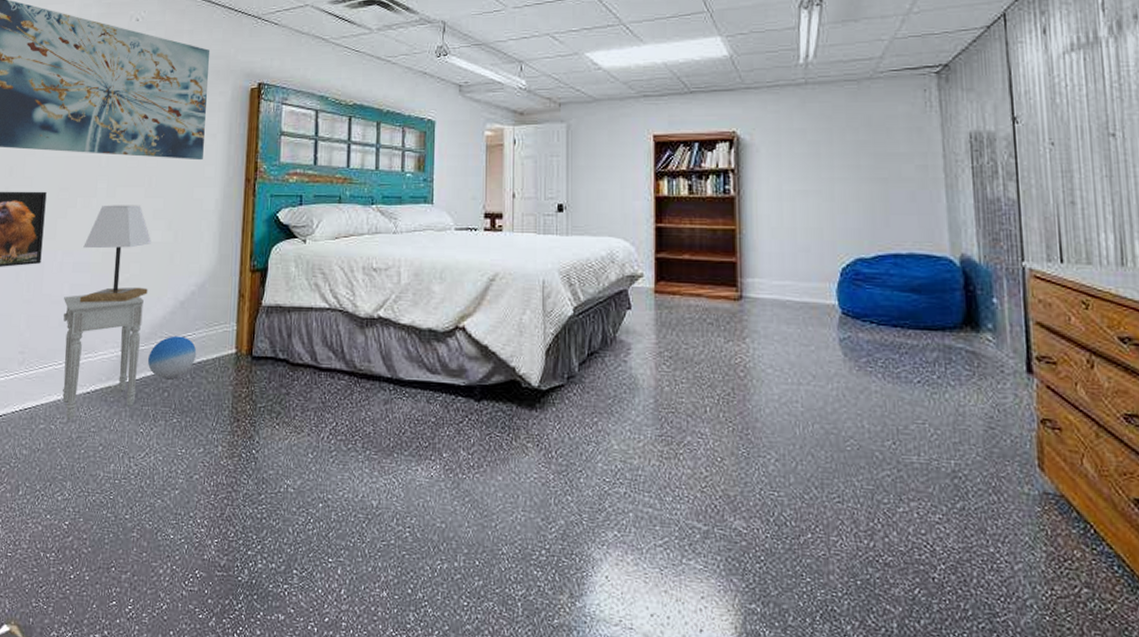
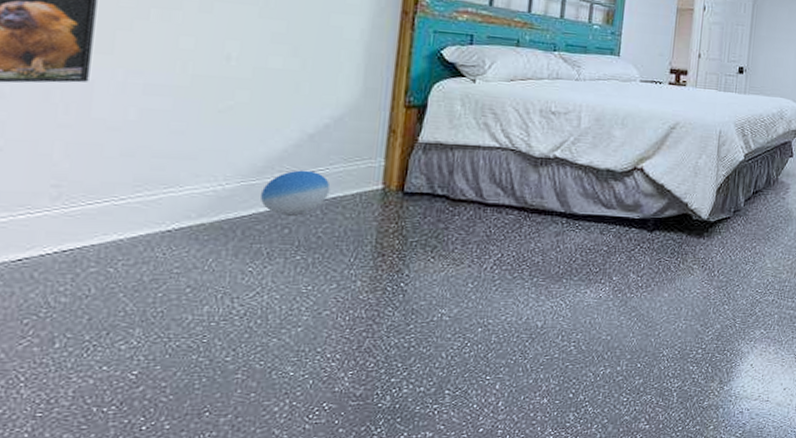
nightstand: present [62,295,144,420] -> none [127,121,255,261]
lamp: present [79,205,151,303] -> none [154,21,268,132]

